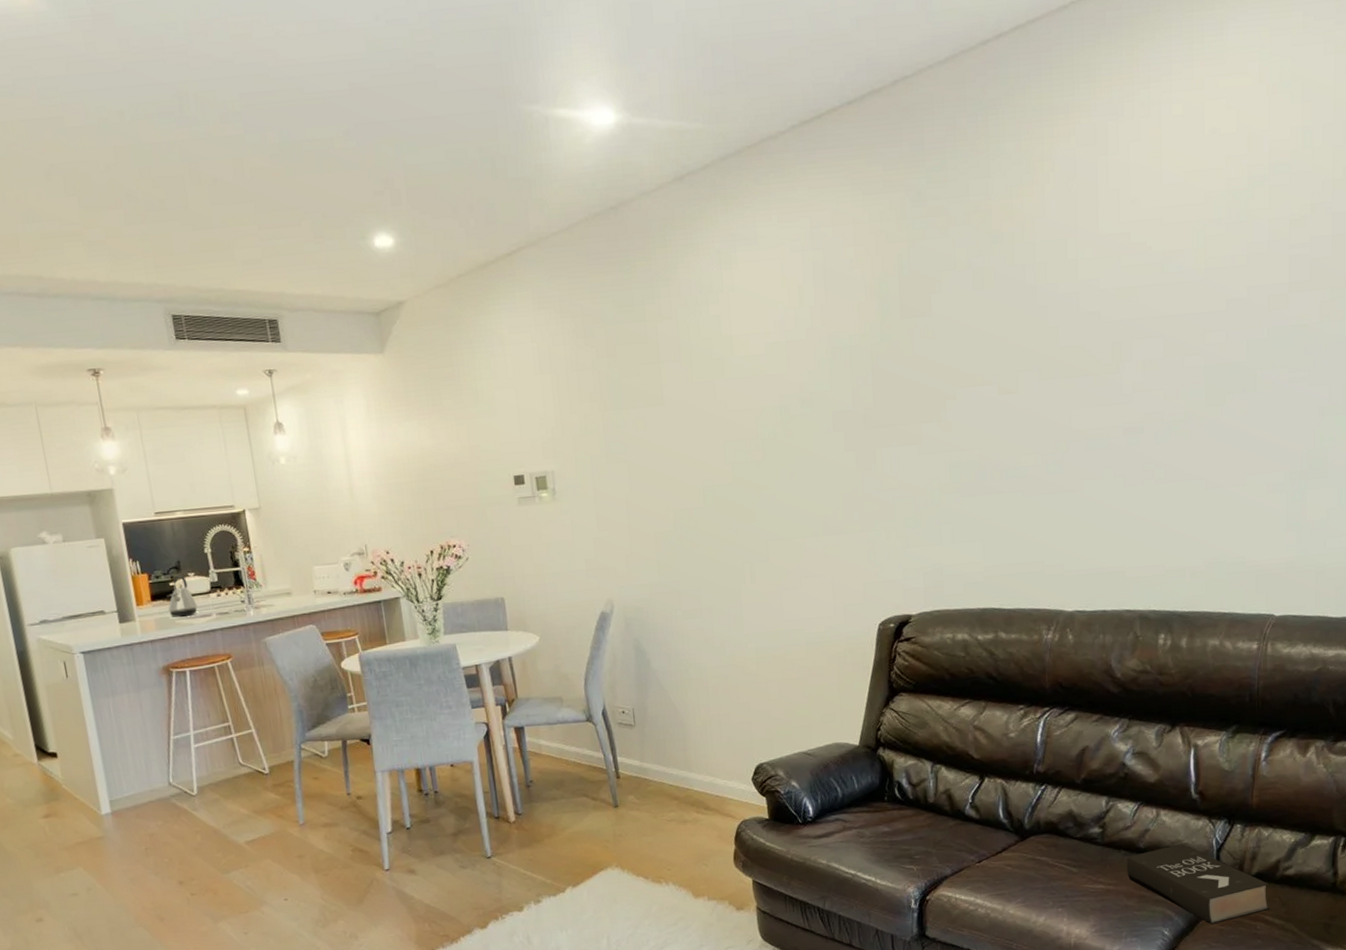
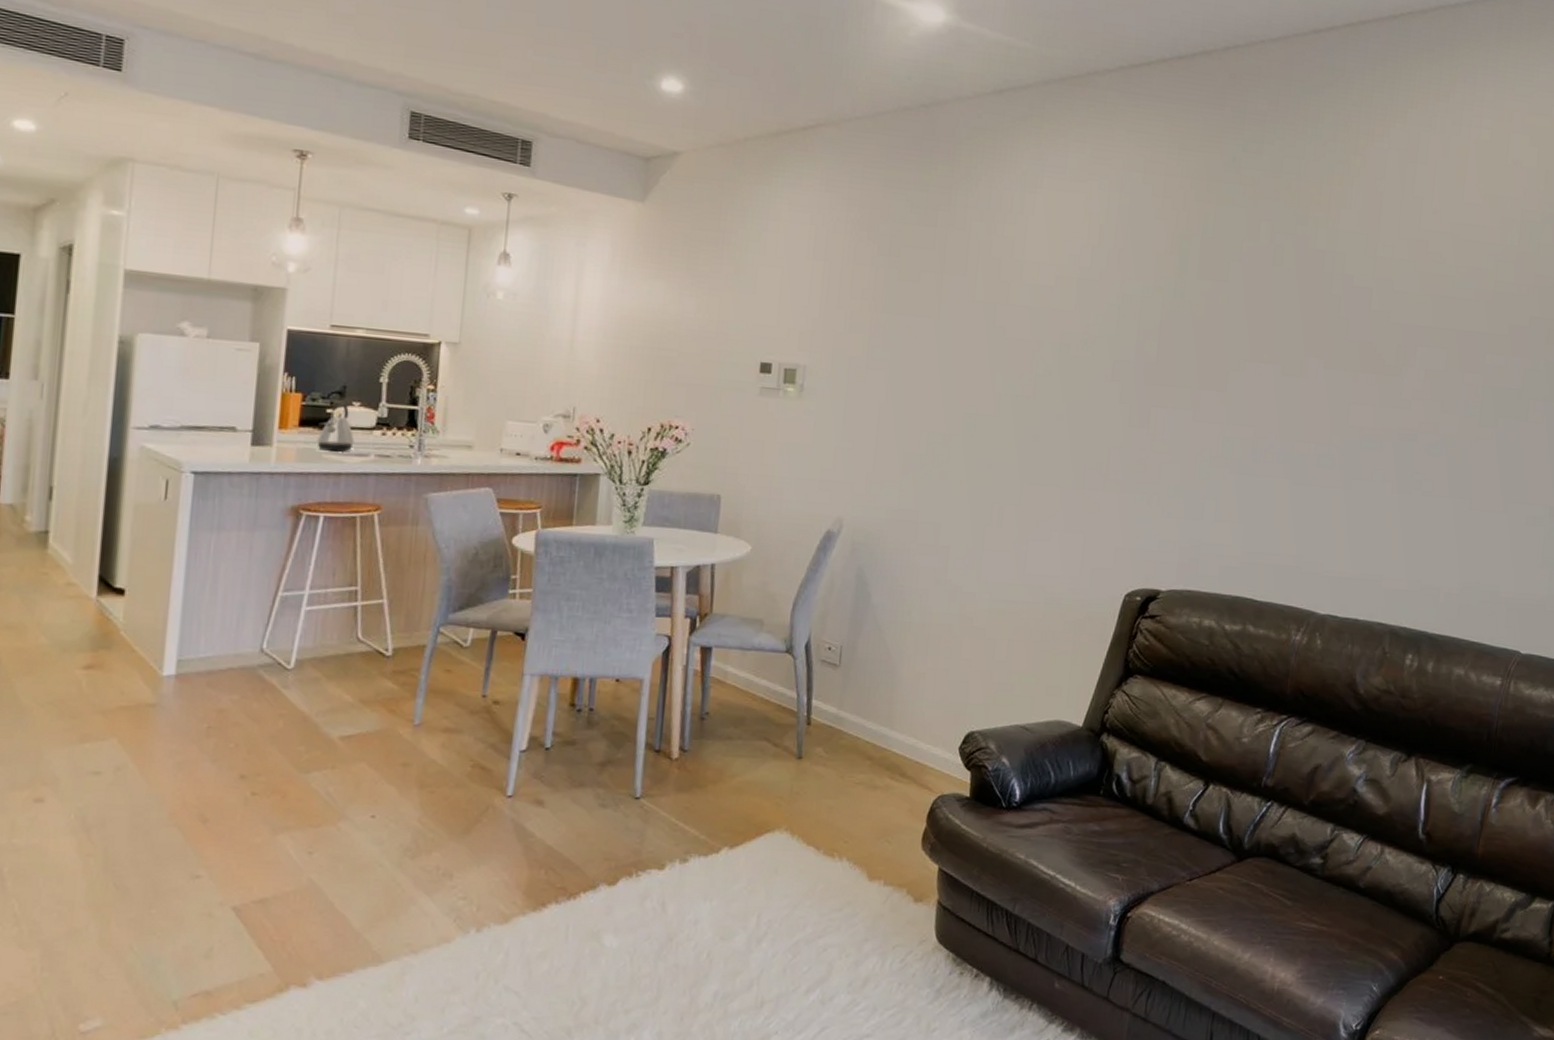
book: present [1127,844,1270,925] -> none [1343,888,1484,986]

